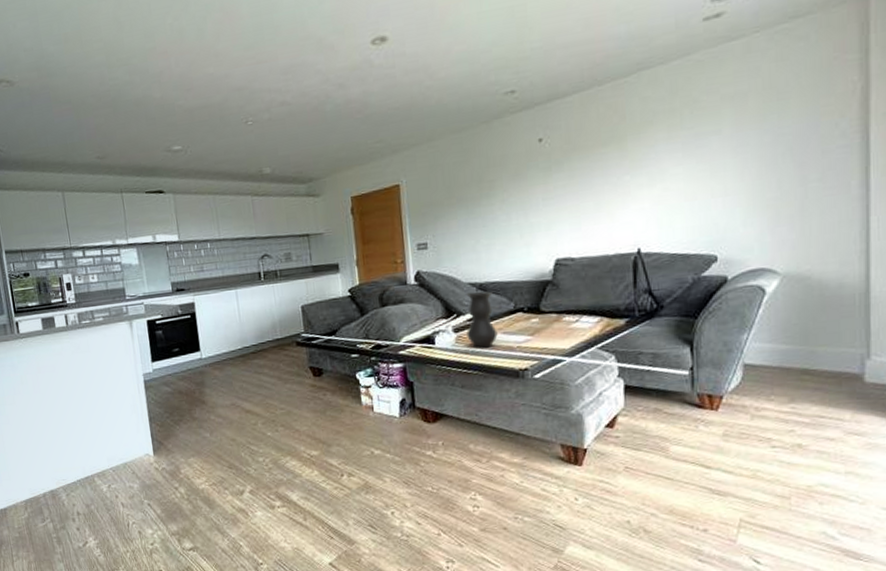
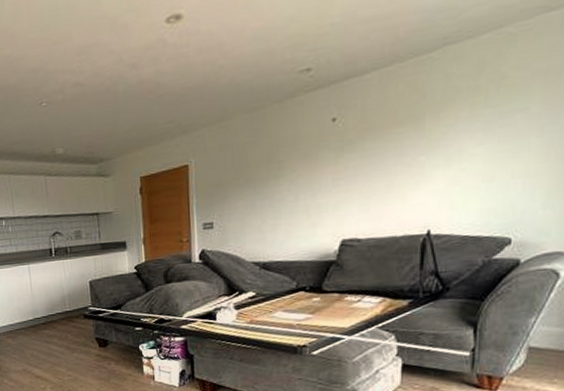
vase: present [466,291,498,348] -> none [247,270,278,325]

